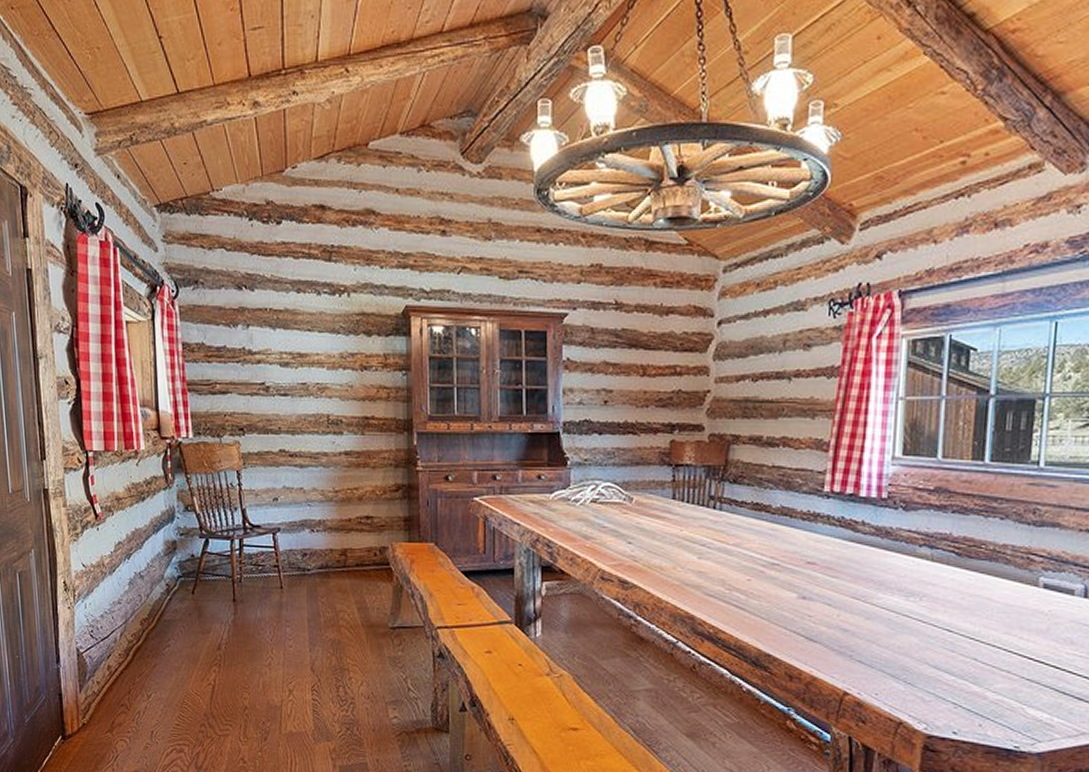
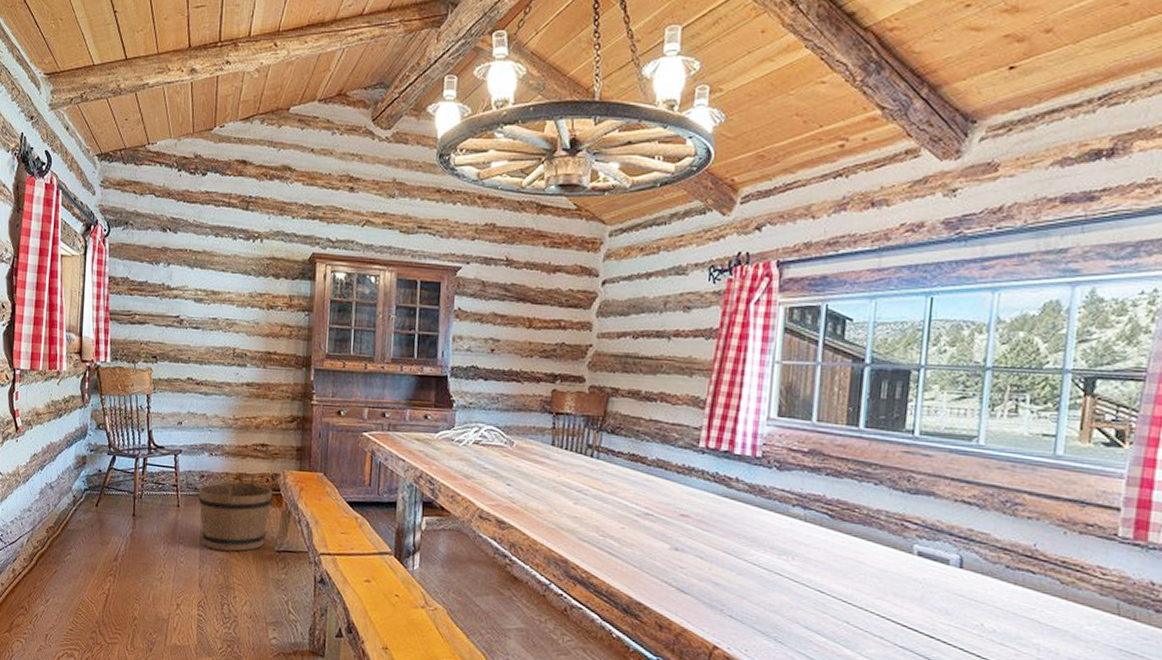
bucket: none [301,548,383,631] -> present [198,473,273,552]

